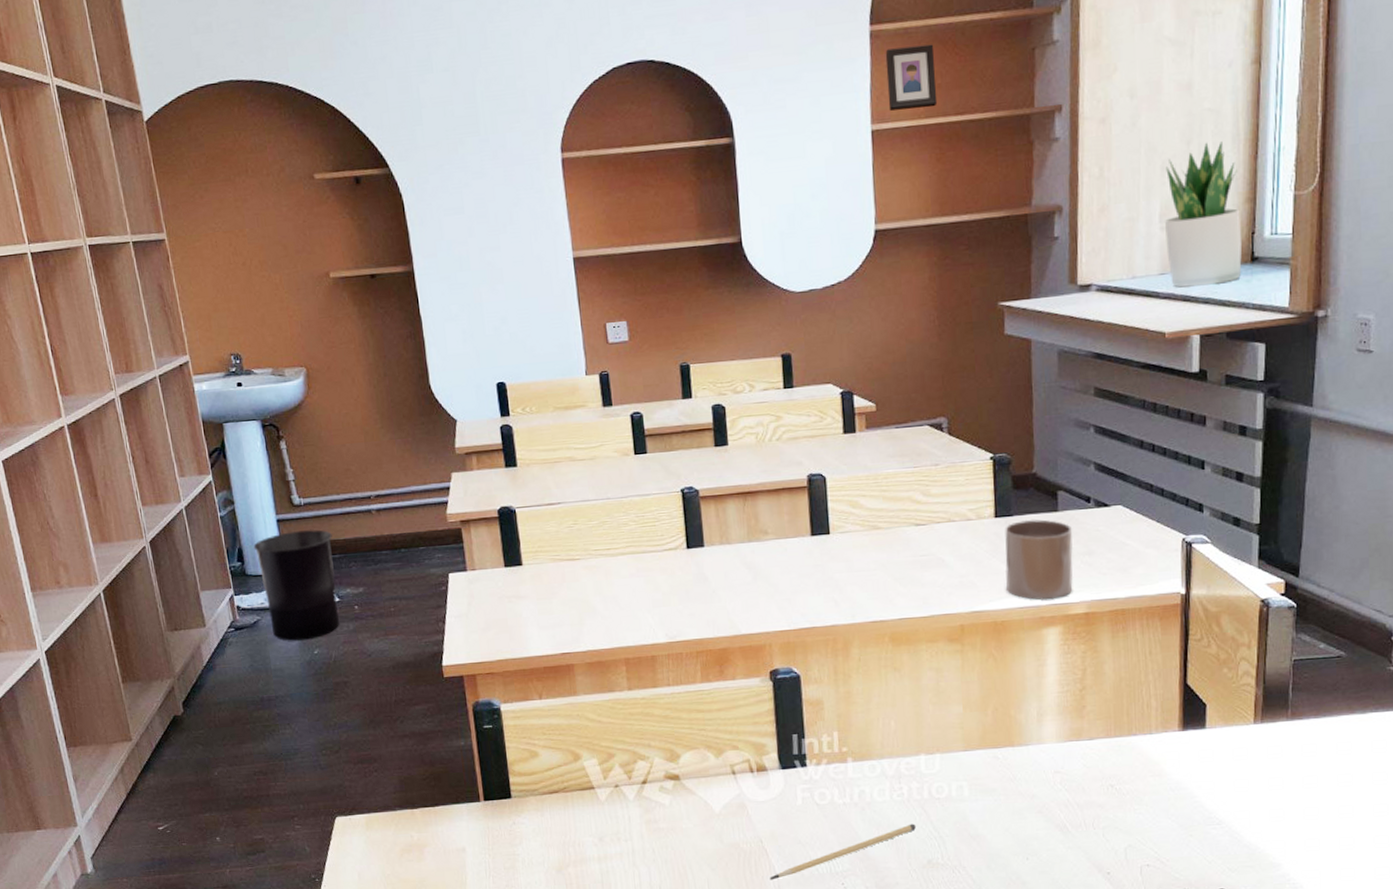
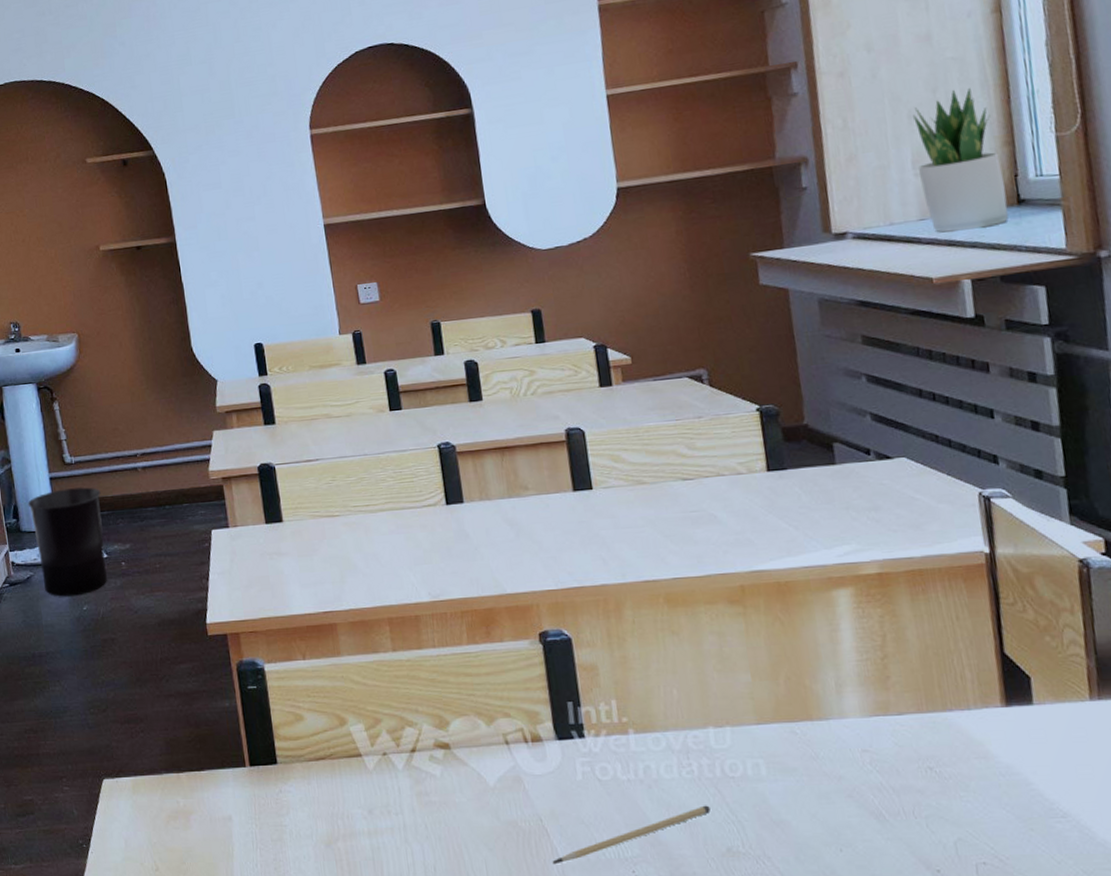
picture frame: present [885,44,938,111] -> none [614,13,671,76]
mug: present [1005,519,1074,600] -> none [779,472,862,559]

